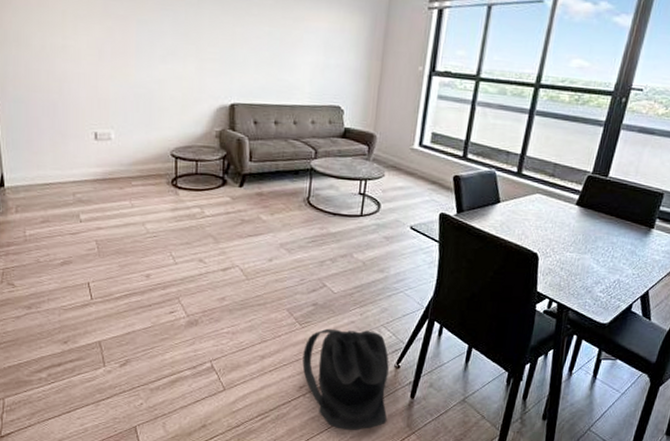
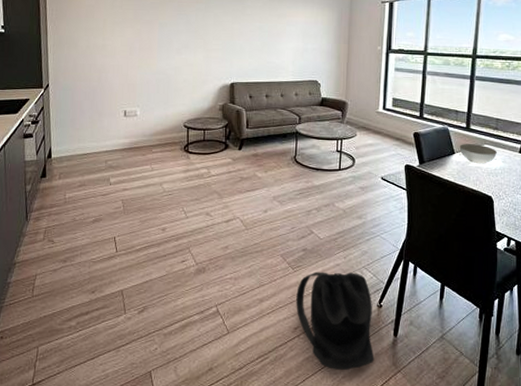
bowl: none [506,191,550,216] -> present [459,144,497,164]

